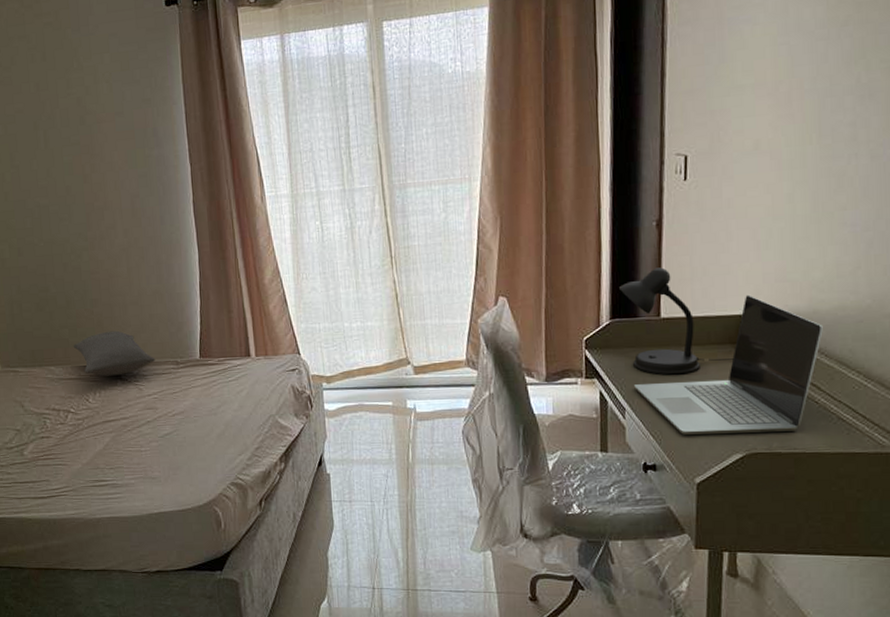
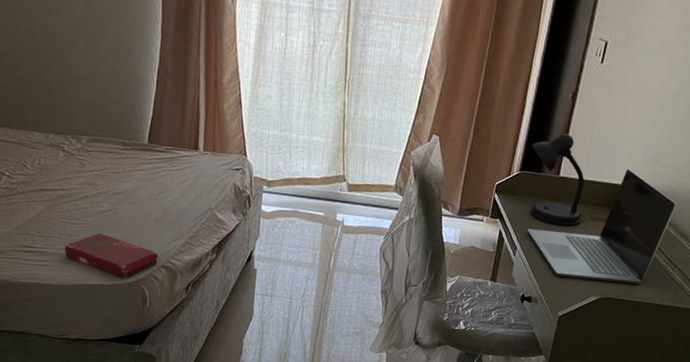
pillow: present [73,330,156,376] -> none [16,100,102,147]
book: none [134,458,227,501] -> present [64,233,158,278]

